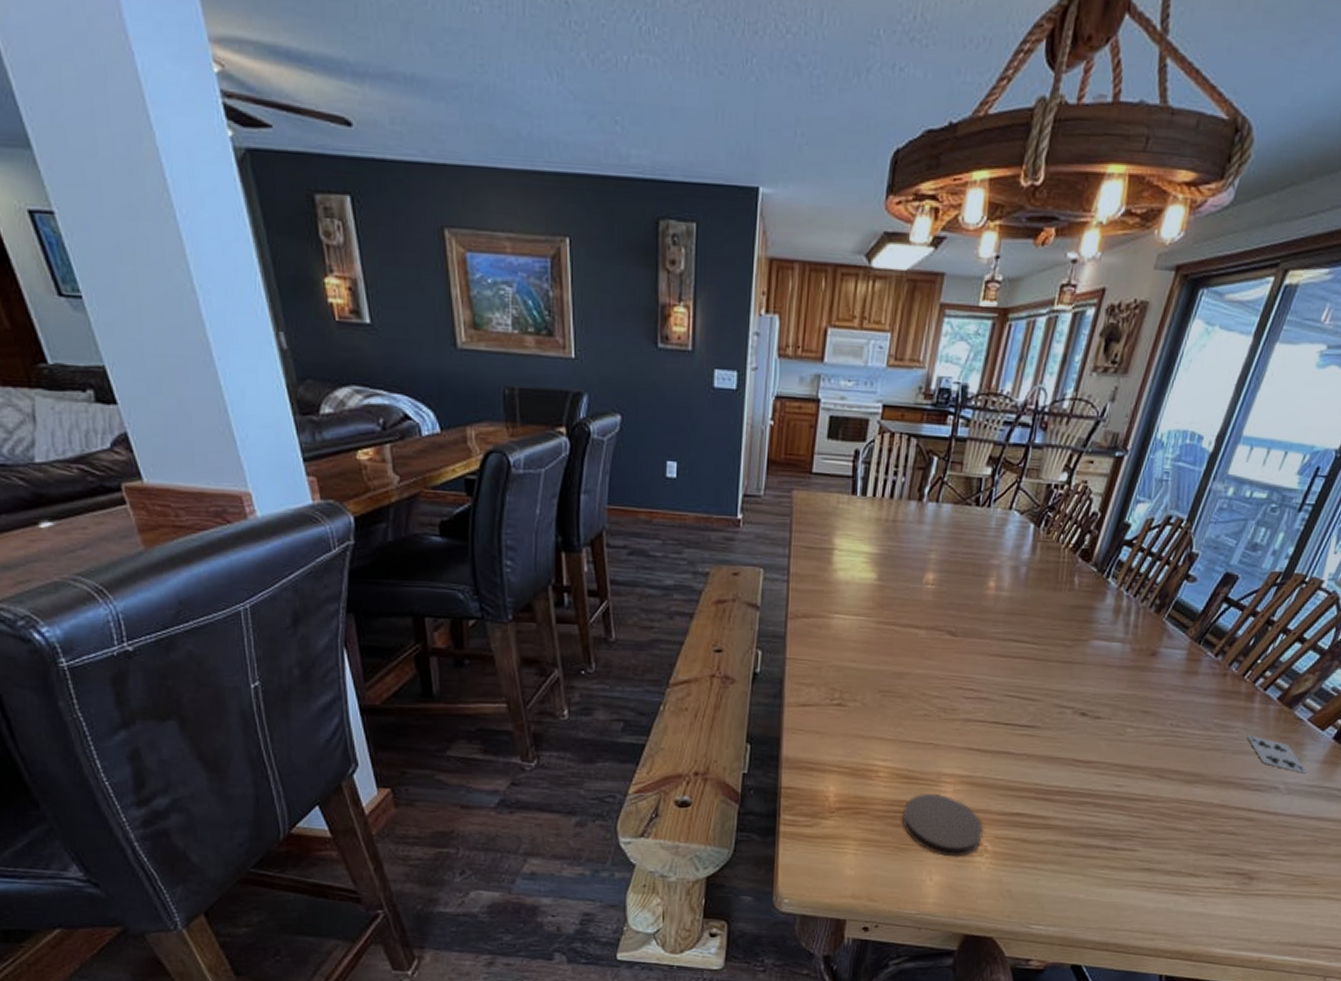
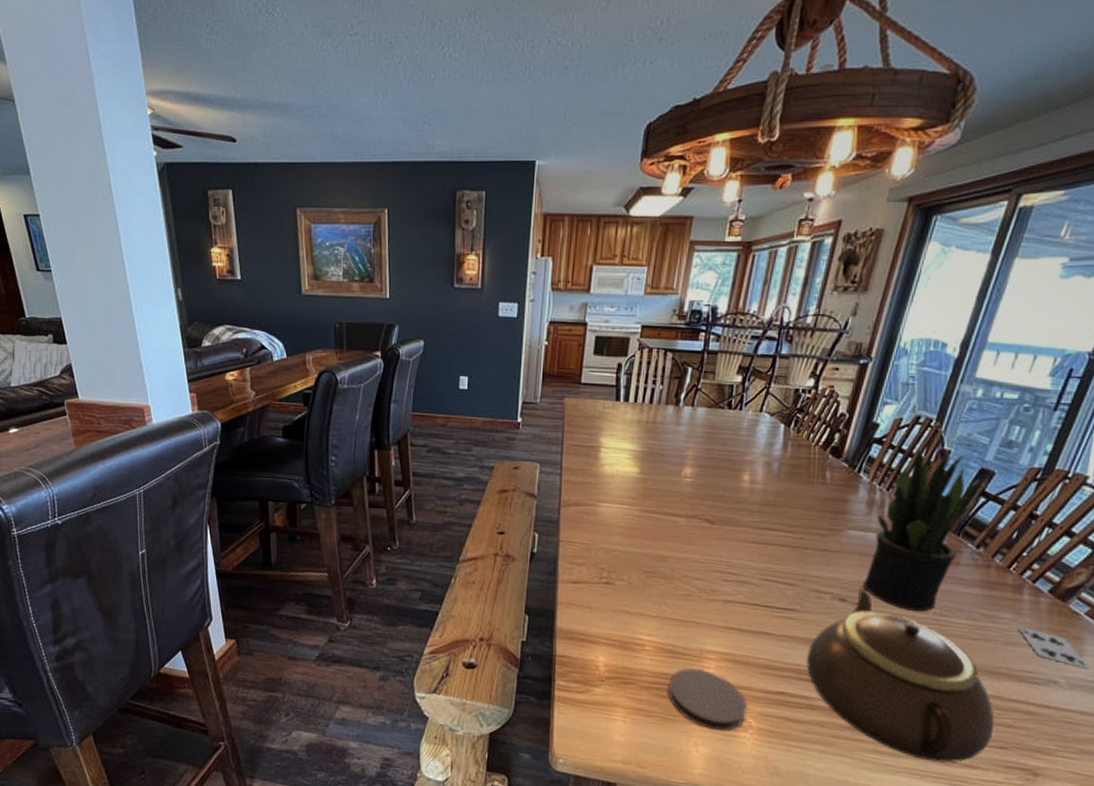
teapot: none [1044,701,1219,873] -> present [806,588,994,763]
potted plant: none [1105,552,1228,723] -> present [863,449,984,611]

